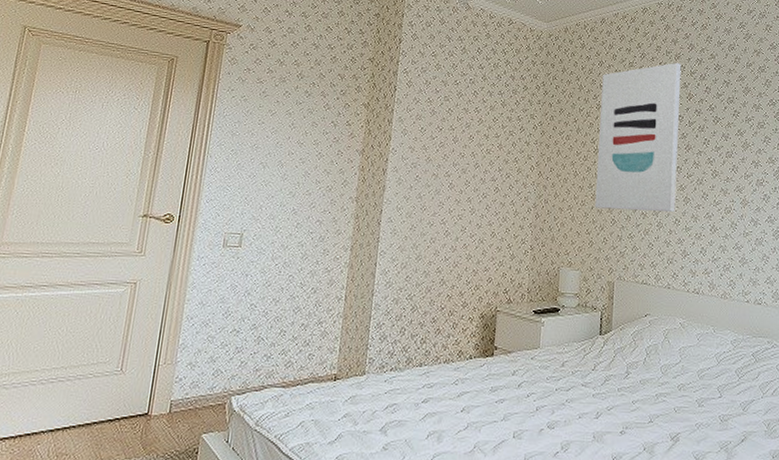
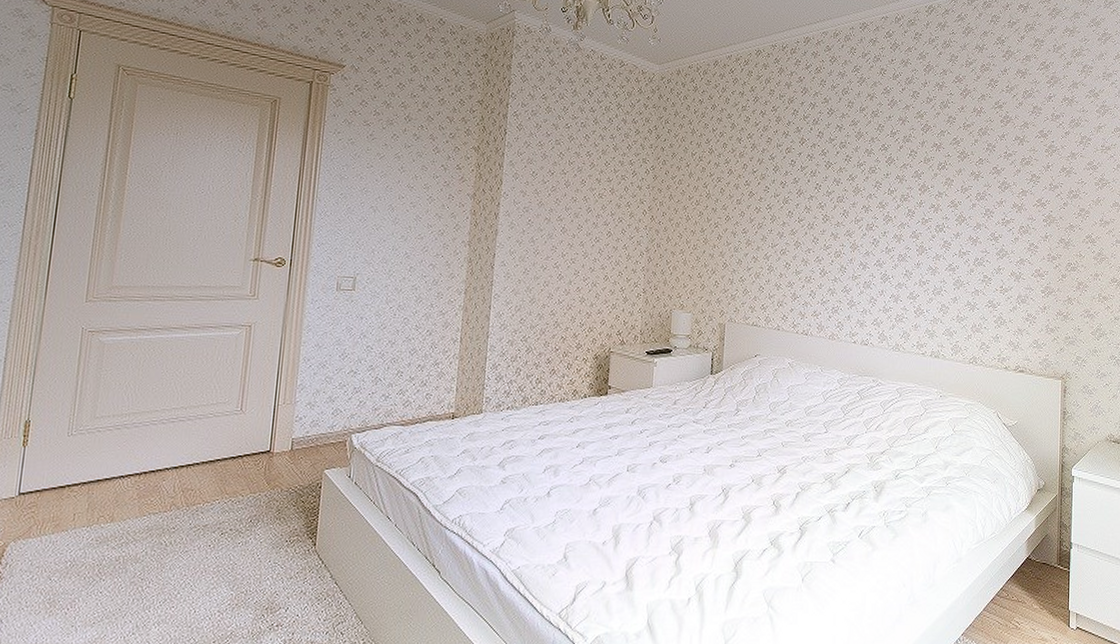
wall art: present [594,62,682,213] -> none [706,106,795,256]

